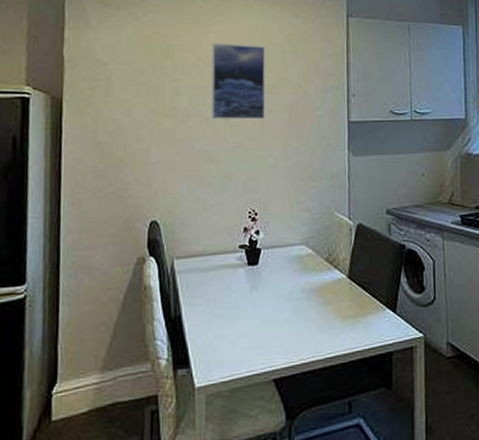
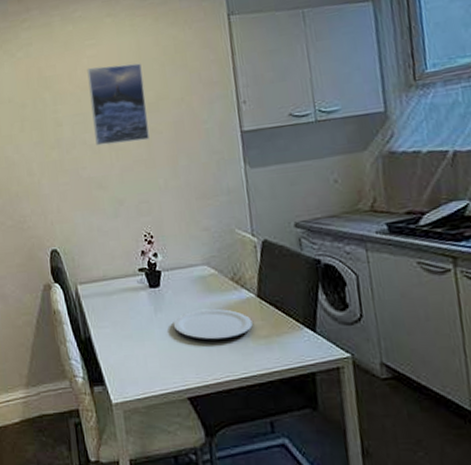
plate: none [267,288,341,320] -> present [173,308,253,340]

